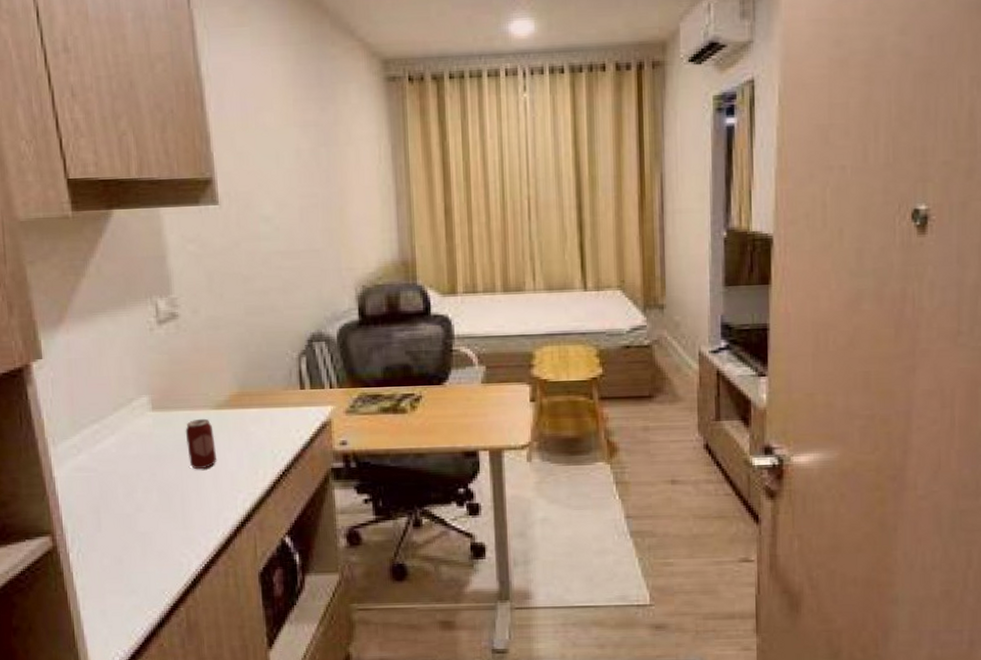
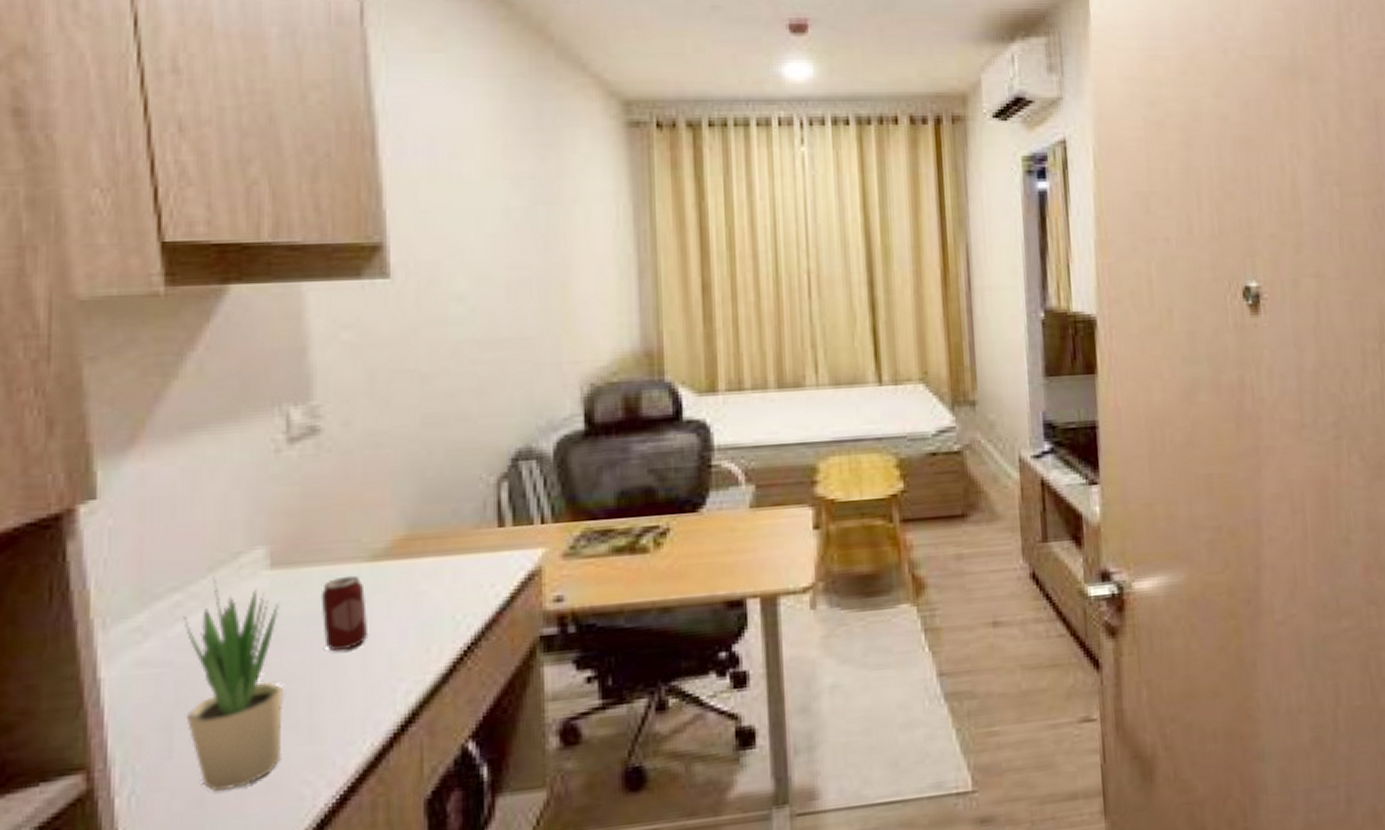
potted plant: none [101,414,168,555] -> present [183,576,285,791]

